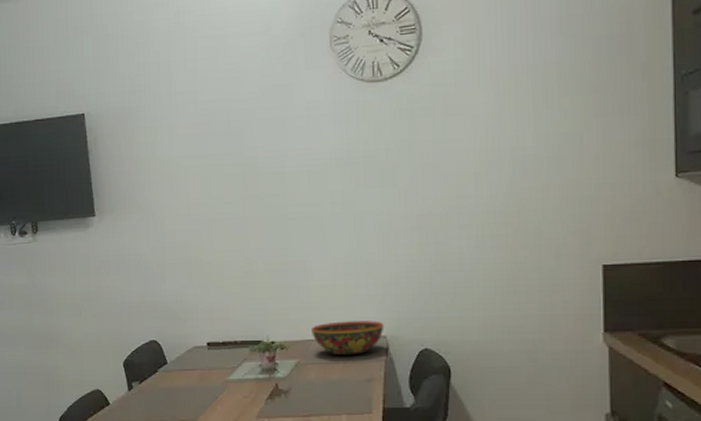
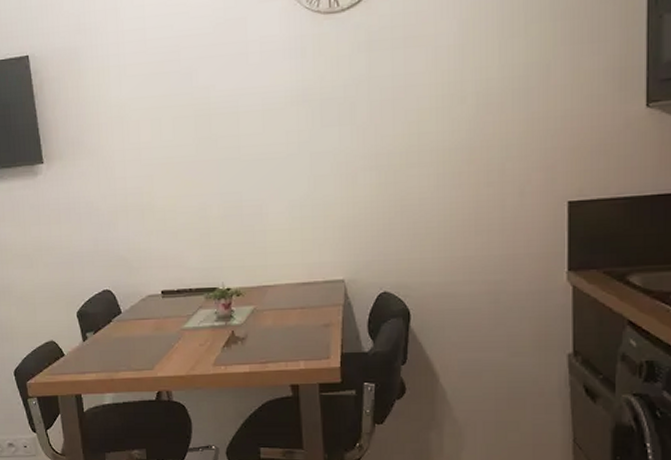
bowl: present [311,321,384,356] -> none [268,264,342,301]

